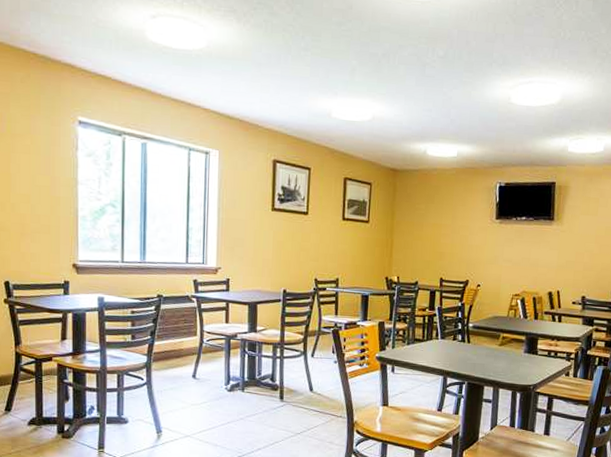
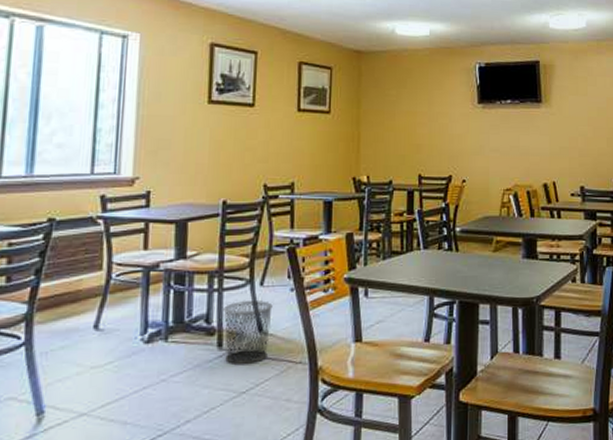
waste bin: none [284,366,321,415] -> present [223,299,273,365]

